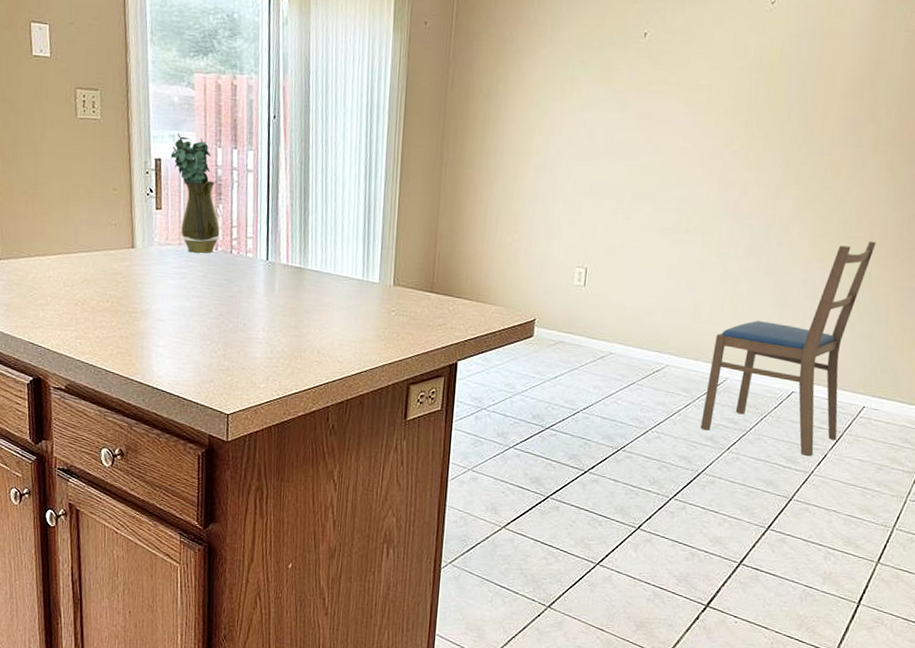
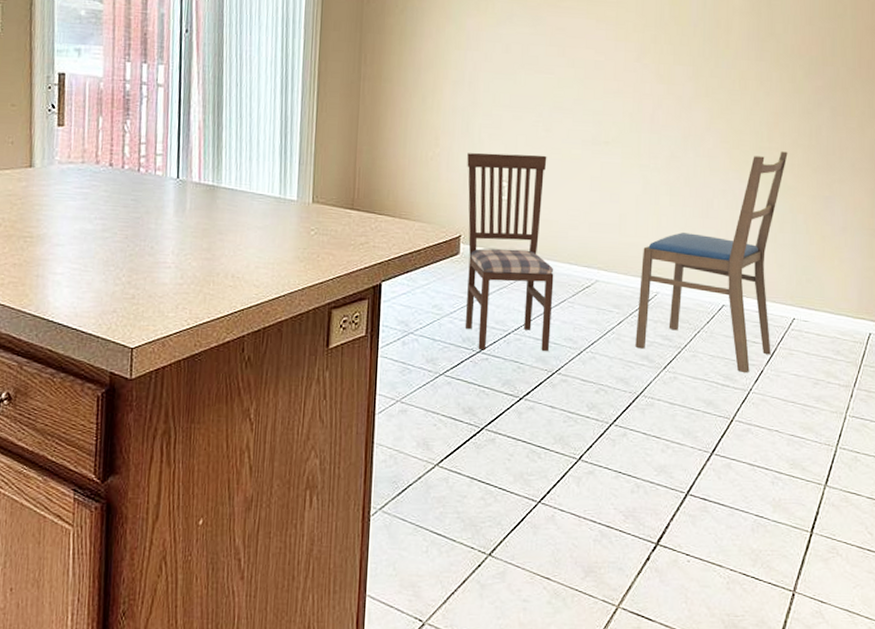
vase: present [170,133,220,253] -> none [75,47,127,172]
dining chair: none [535,239,625,429] -> present [464,152,554,351]

